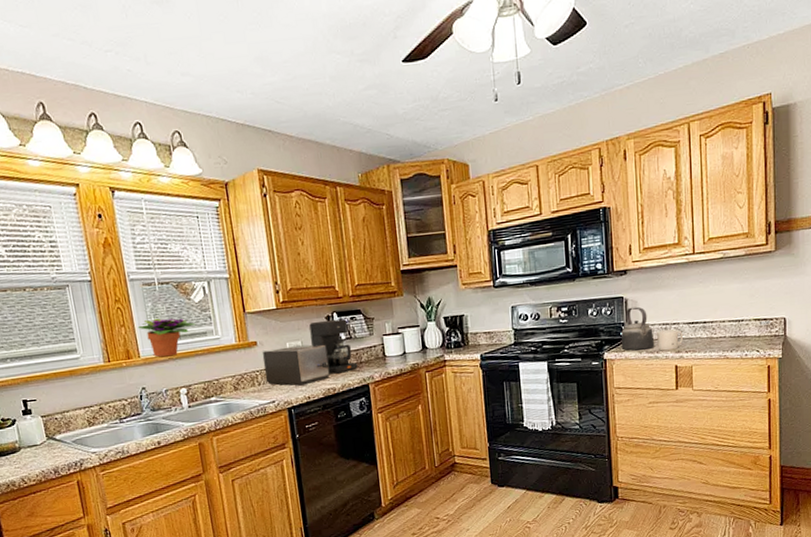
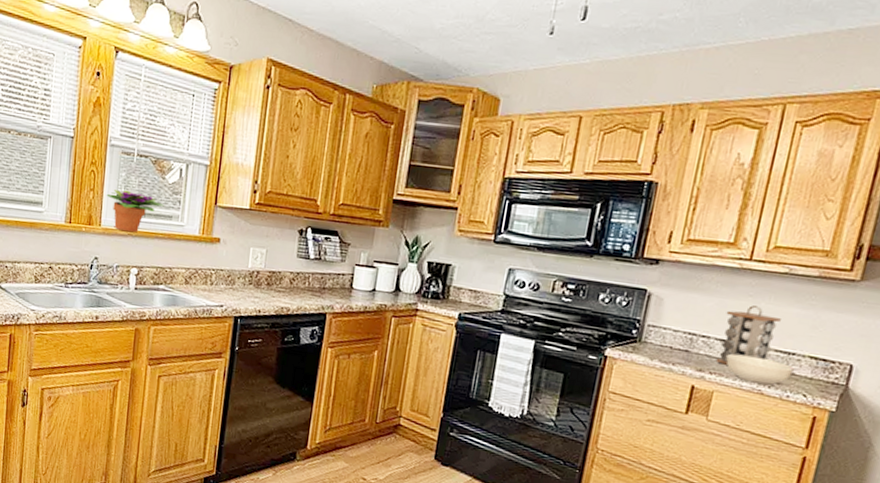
toaster: present [263,344,330,386] -> none [220,250,292,297]
coffee maker: present [309,319,358,374] -> none [277,233,321,294]
kettle: present [621,306,655,351] -> none [629,304,675,358]
mug: present [657,329,684,352] -> none [675,339,712,368]
spice rack: none [686,289,727,343] -> present [715,305,781,365]
bowl: none [694,329,745,352] -> present [725,353,794,386]

